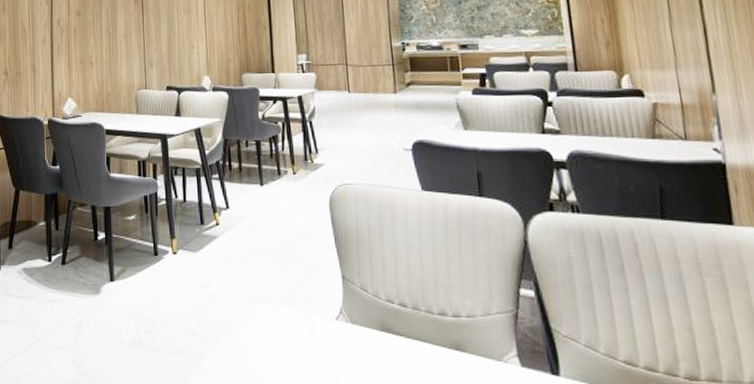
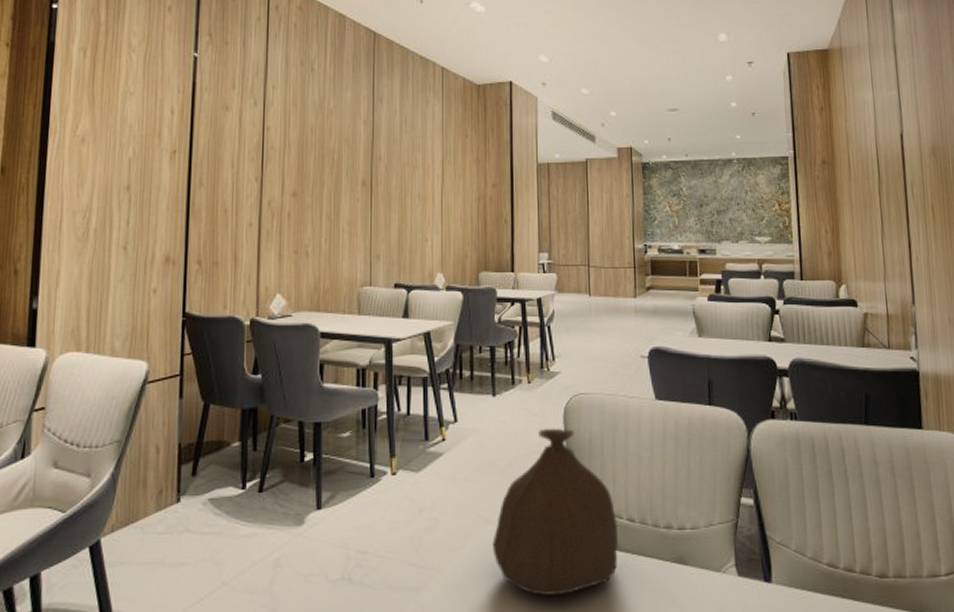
bag: none [267,216,392,372] -> present [492,428,618,595]

